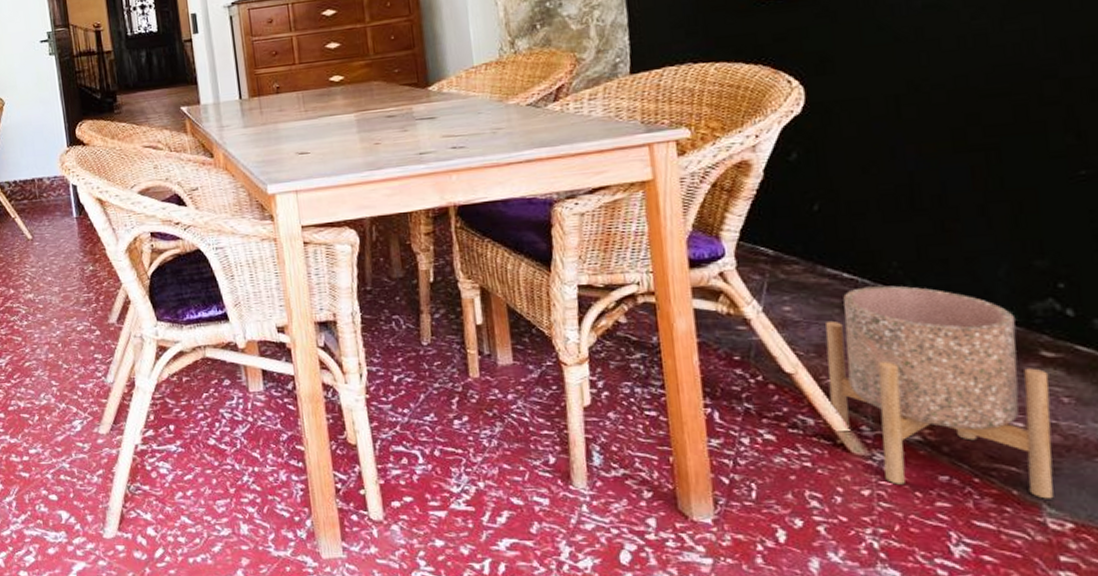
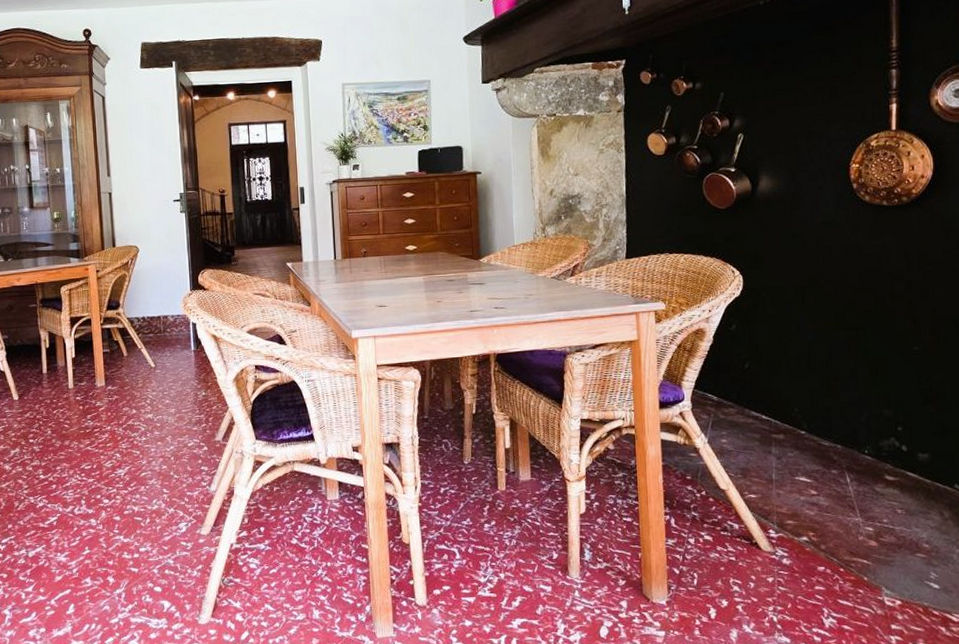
planter: present [825,285,1054,499] -> none [749,426,890,583]

